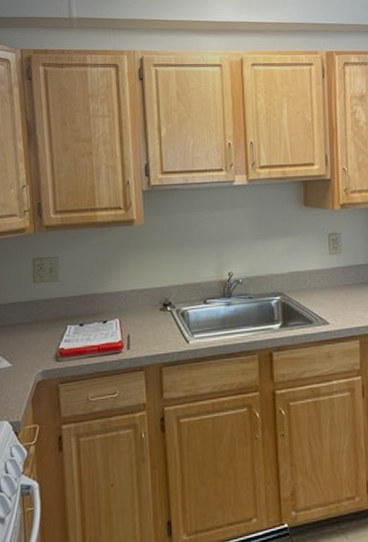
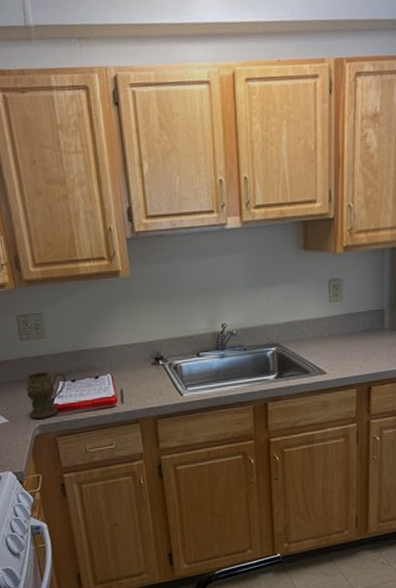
mug: none [33,315,74,363] -> present [25,371,66,419]

